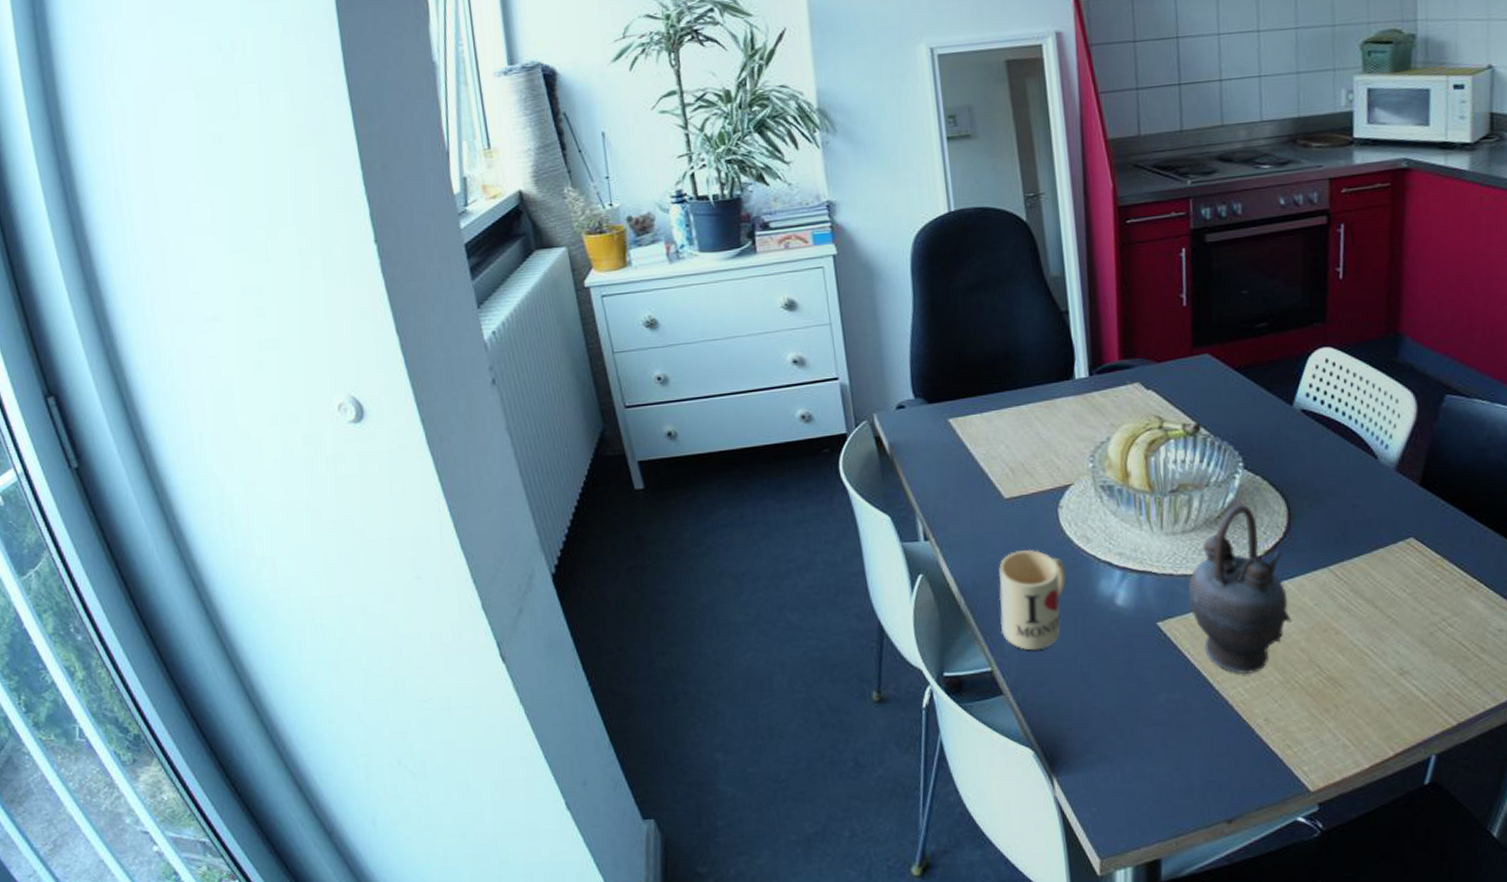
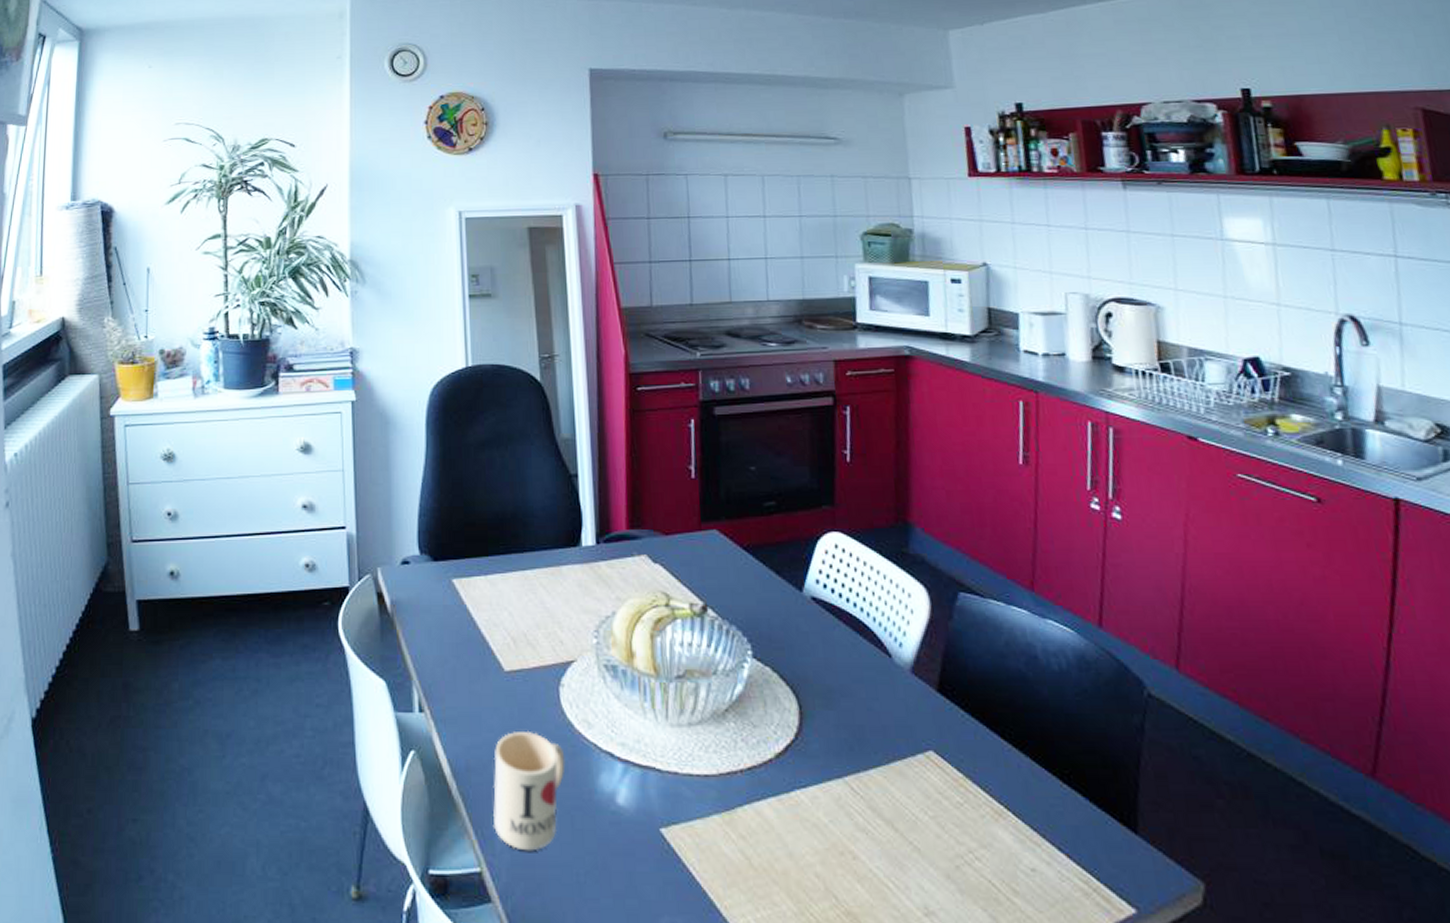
teapot: present [1188,505,1293,675] -> none [694,698,806,901]

